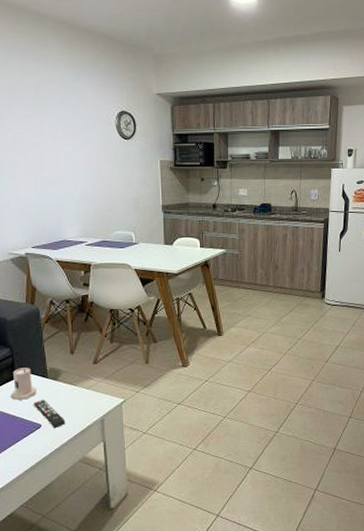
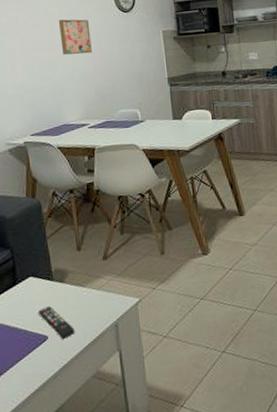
candle: present [11,367,37,400] -> none [13,270,42,310]
wall art: none [61,141,92,176] -> present [58,19,92,55]

